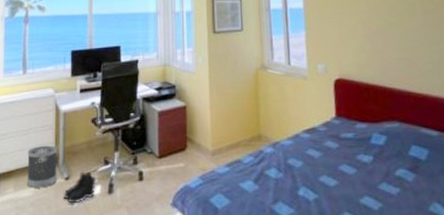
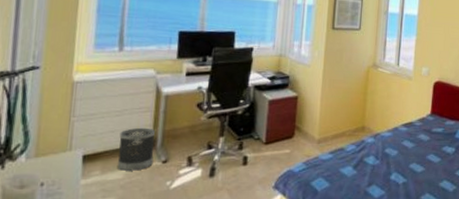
boots: present [64,171,96,203] -> none [159,155,197,185]

